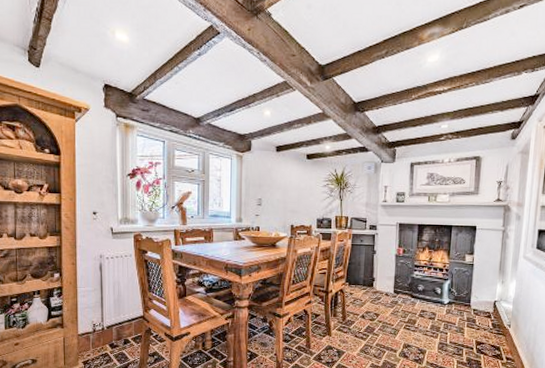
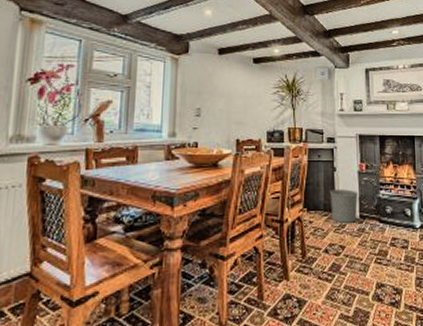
waste bin: none [368,269,395,296] -> present [329,189,359,223]

